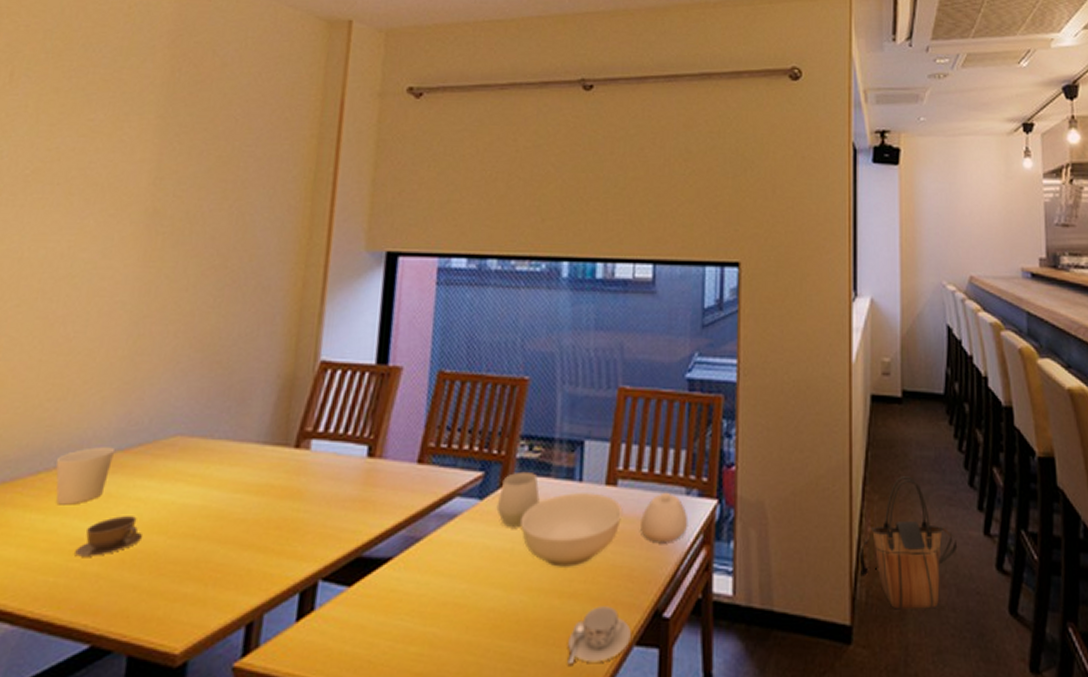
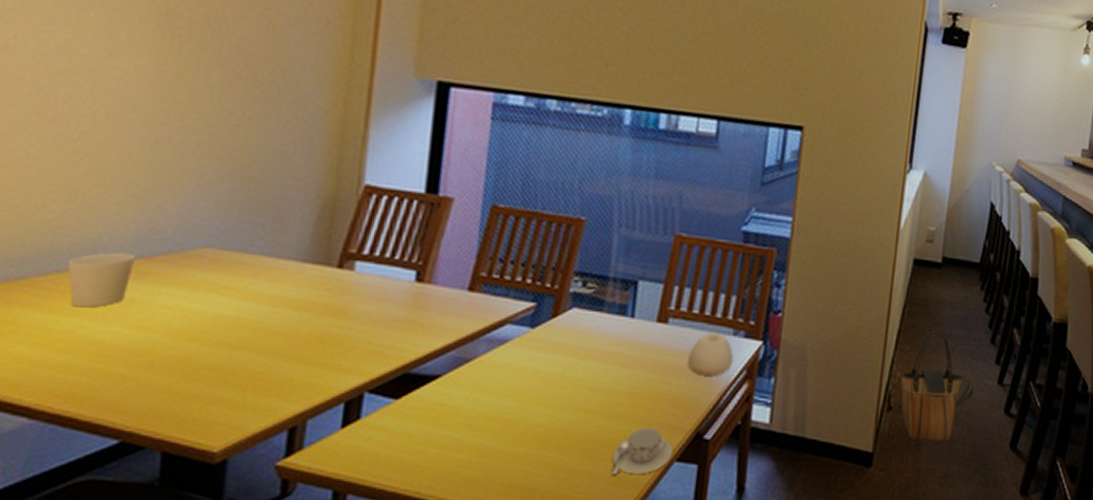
teacup: present [75,516,142,557] -> none [96,322,171,359]
cup: present [496,471,540,527] -> none [547,305,591,354]
bowl: present [521,493,623,567] -> none [571,327,672,392]

